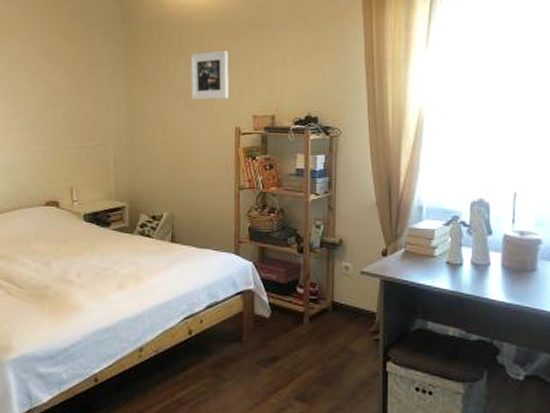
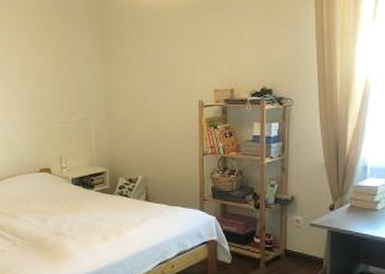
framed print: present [190,50,229,100] -> none [158,32,192,77]

